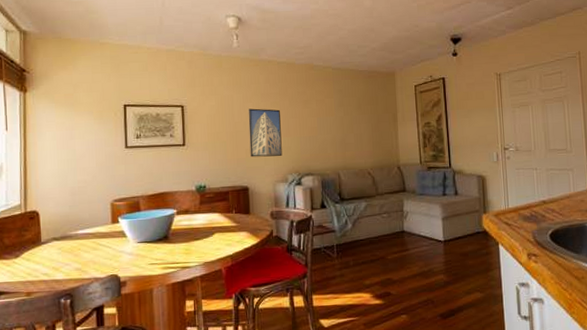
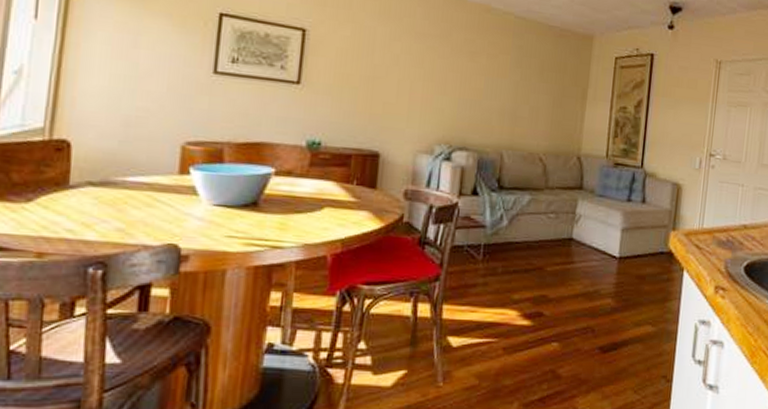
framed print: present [248,108,282,158] -> none [388,49,437,119]

